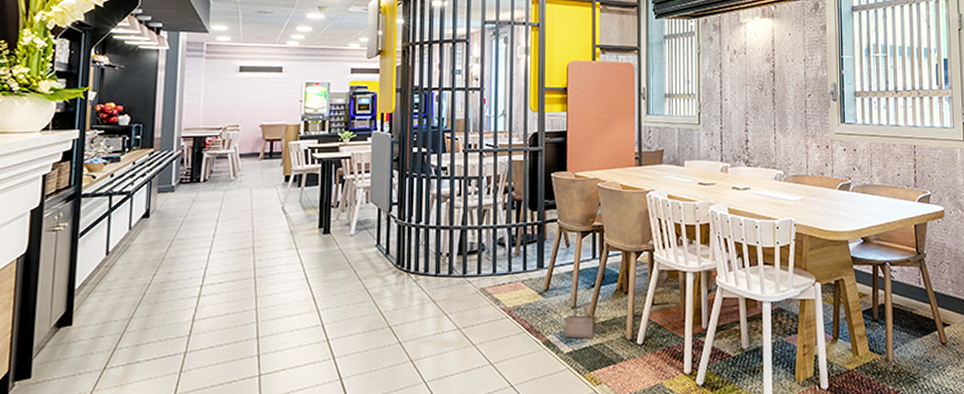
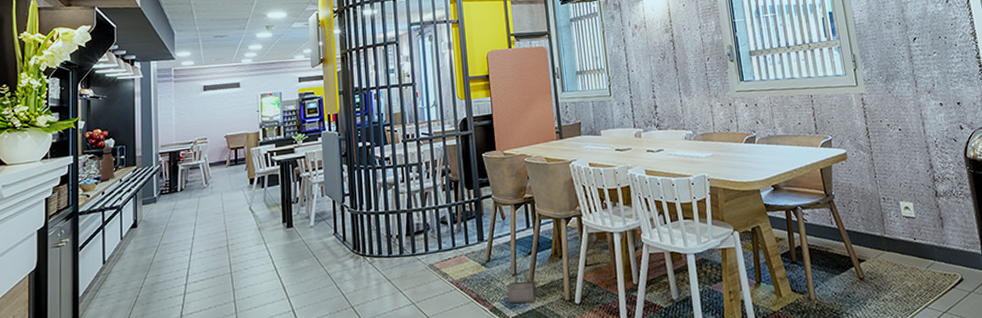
coffeepot: none [103,120,135,161] -> present [93,143,120,181]

